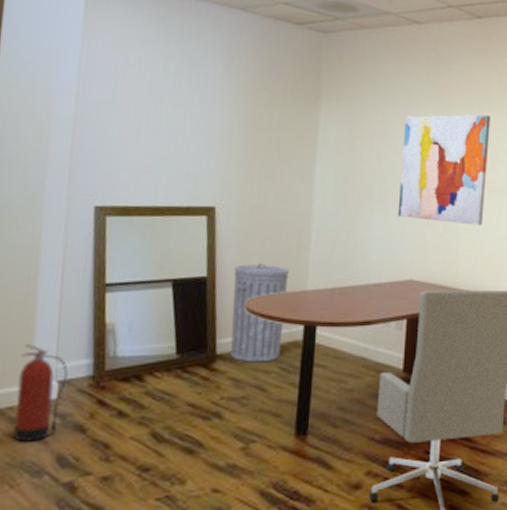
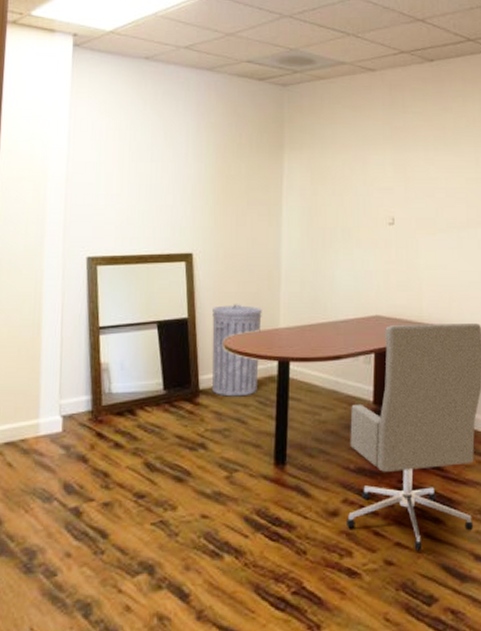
fire extinguisher: present [13,344,68,443] -> none [26,383,70,472]
wall art: present [398,114,490,226] -> none [361,154,447,261]

